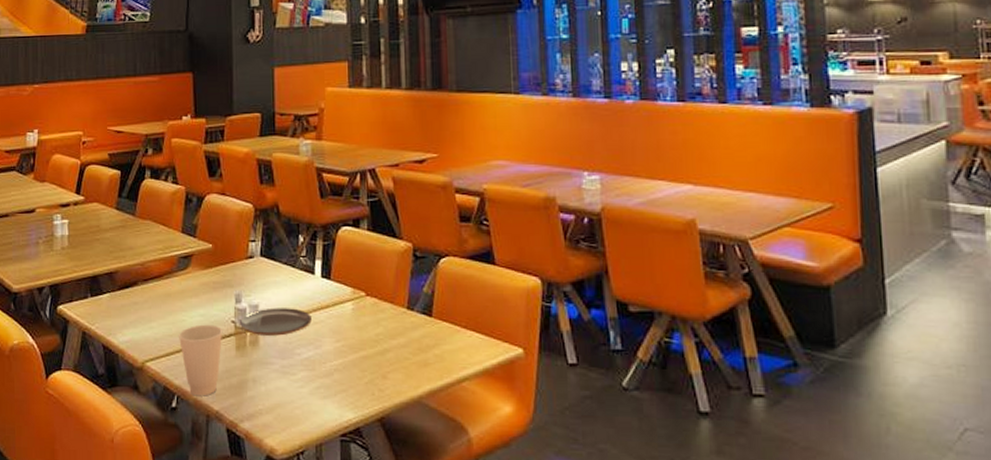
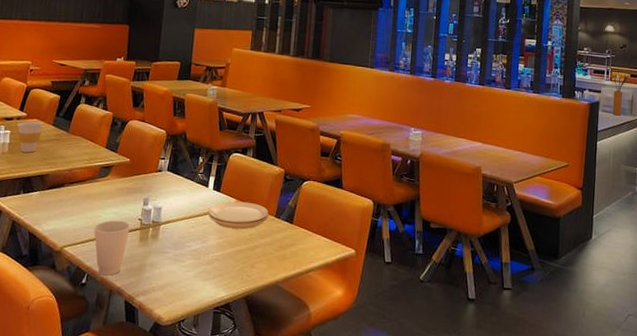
cup: none [74,207,104,245] -> present [17,121,43,153]
plate: present [240,308,312,336] -> none [145,210,202,232]
plate: none [318,290,399,328] -> present [208,201,269,229]
vase: none [889,57,919,126] -> present [612,70,630,116]

